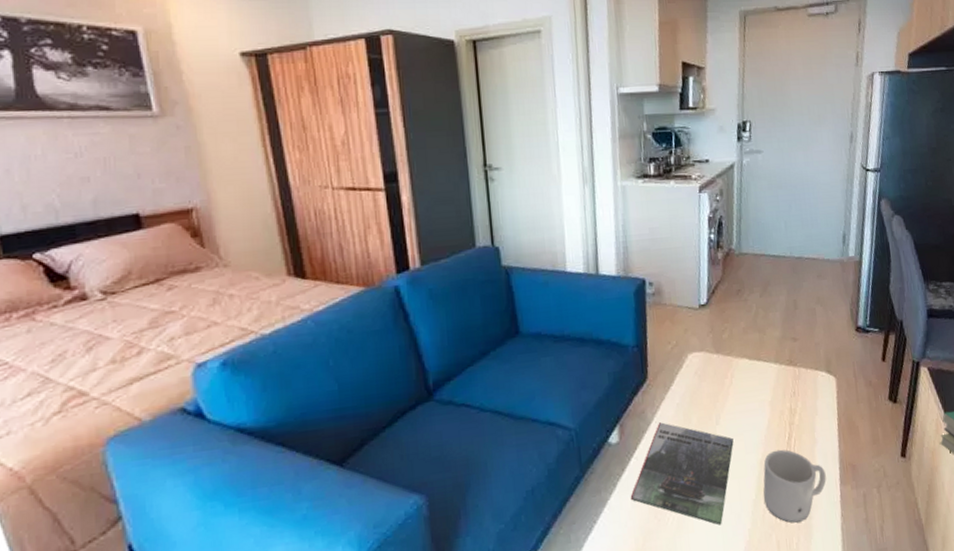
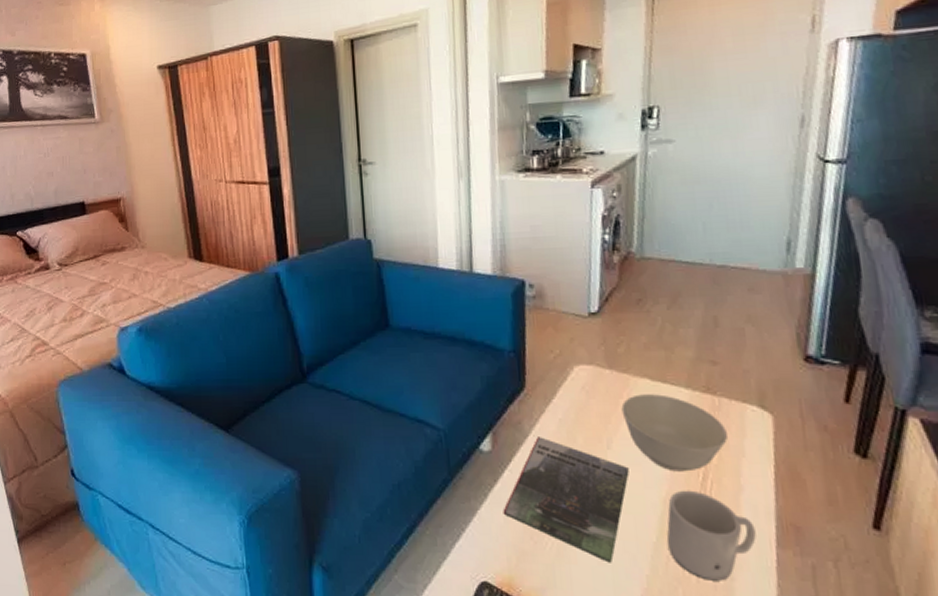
bowl: none [726,371,806,436] -> present [621,394,729,472]

